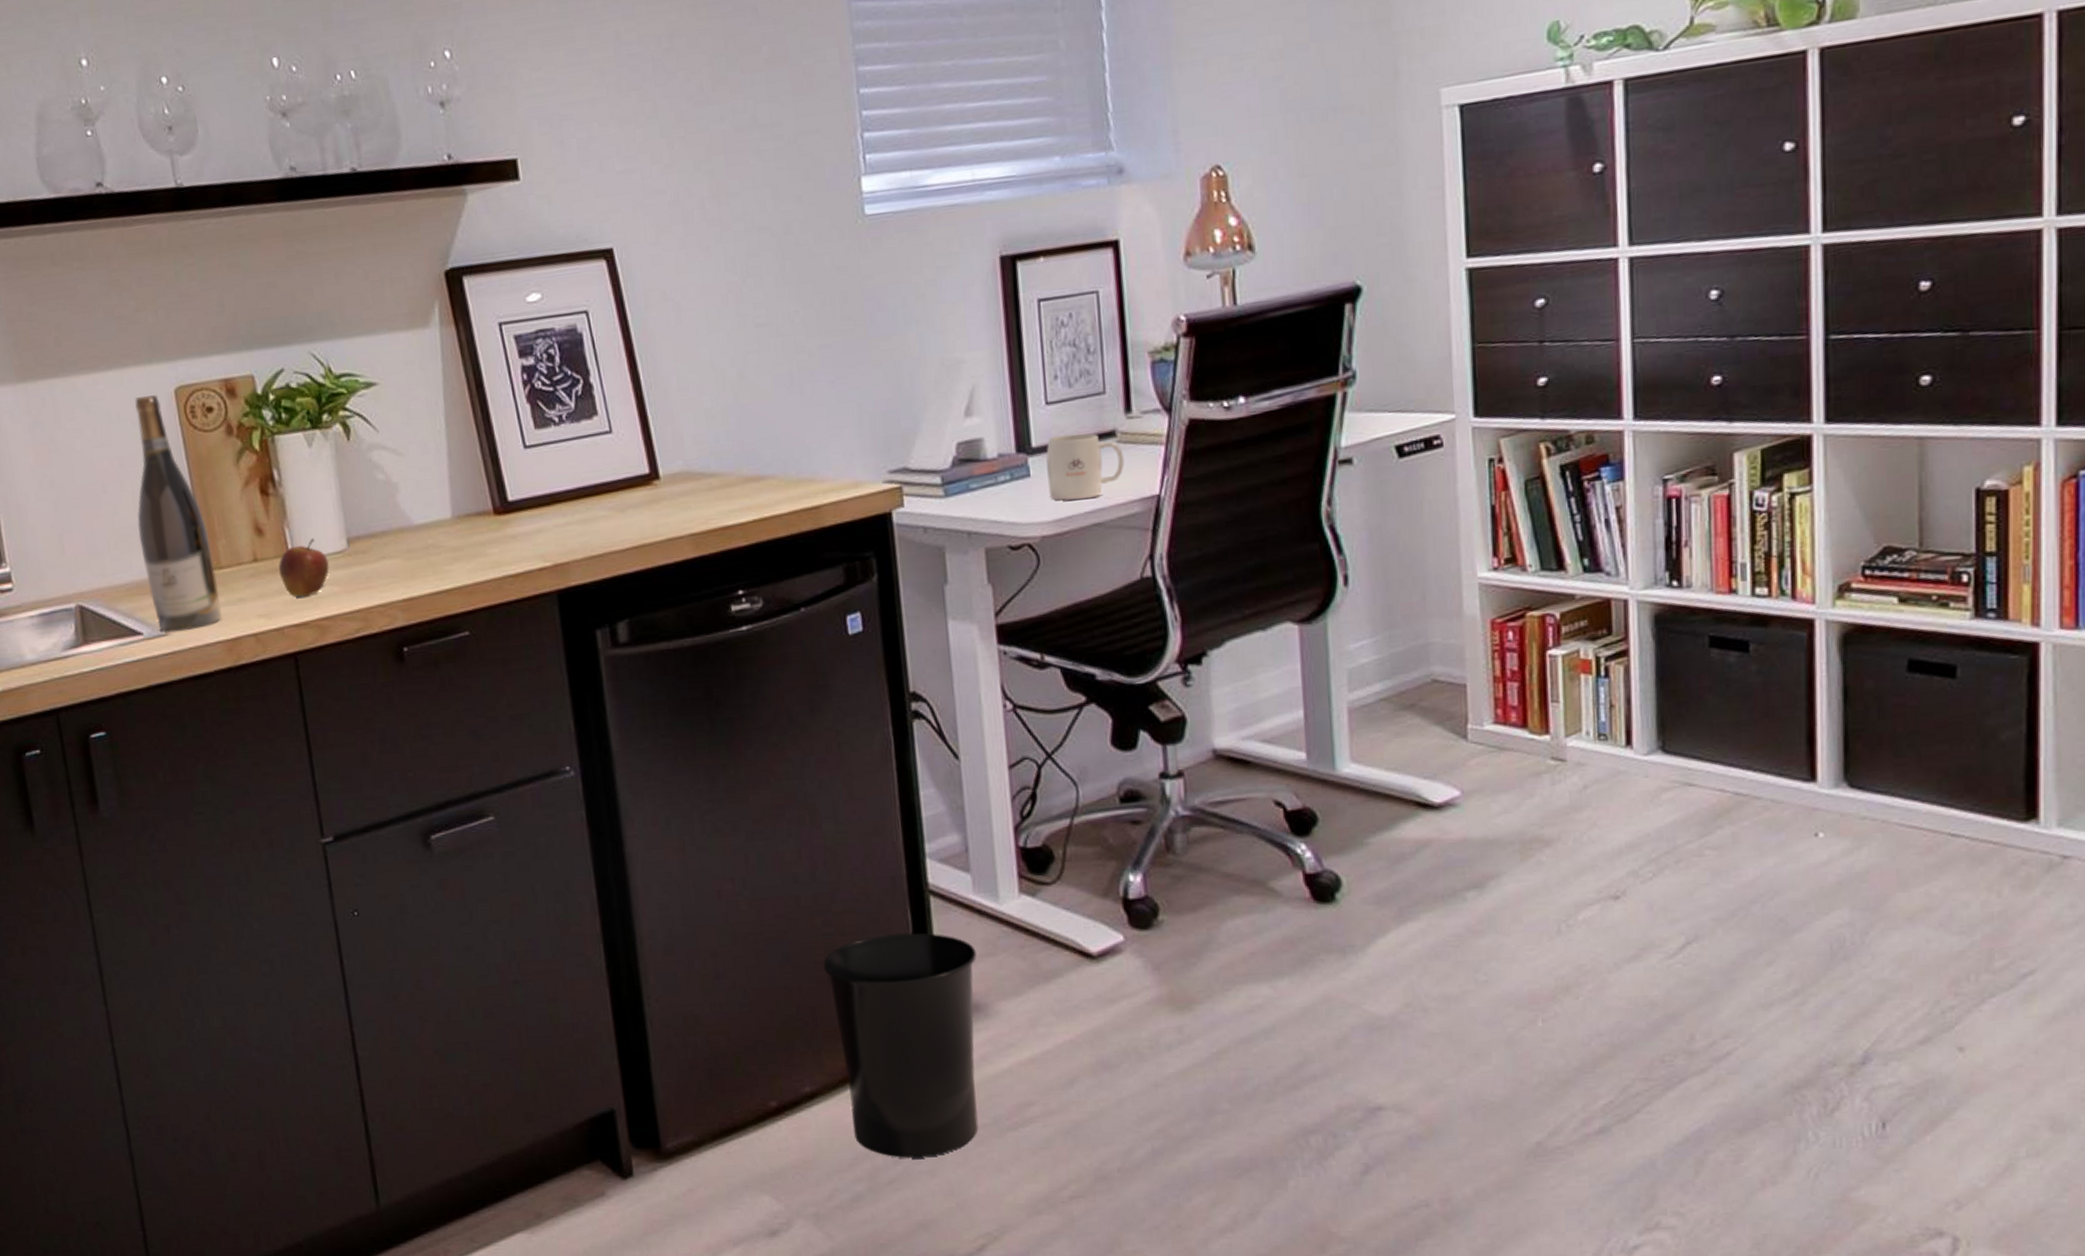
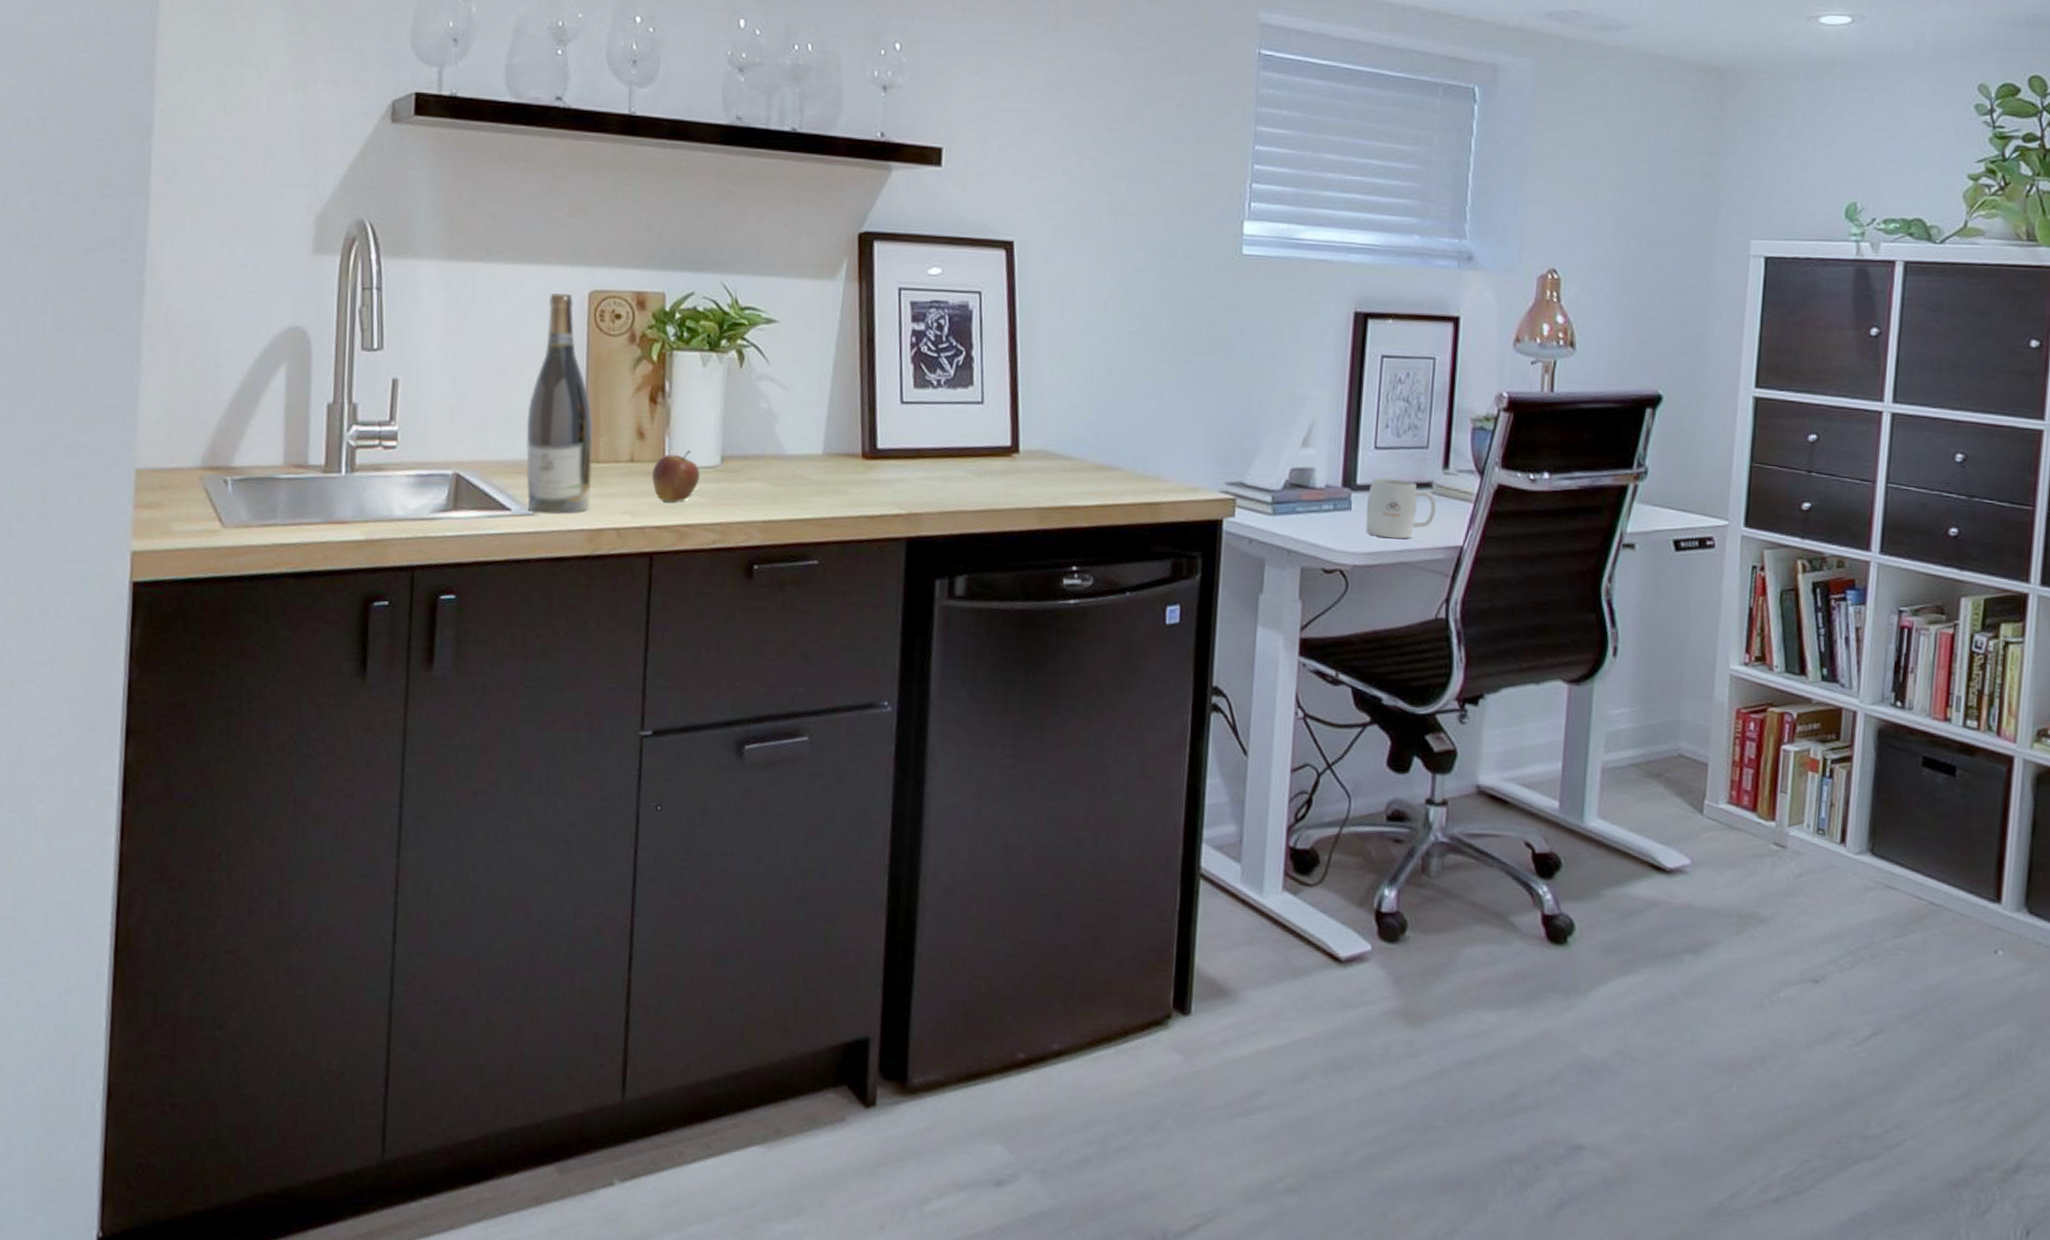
waste bin: present [823,932,979,1158] -> none [1090,909,1235,1130]

